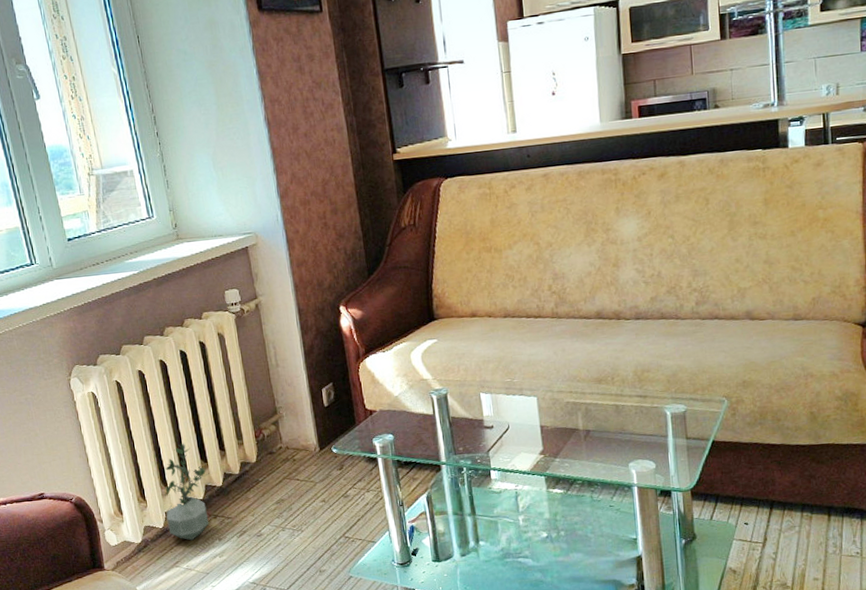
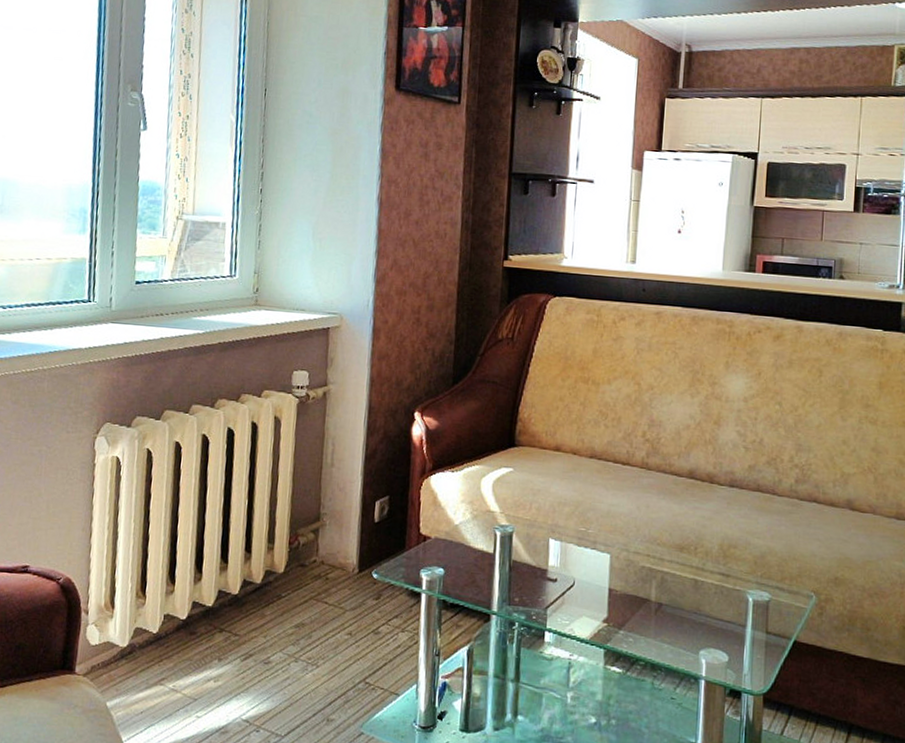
potted plant: present [165,443,209,541] -> none [163,535,227,655]

